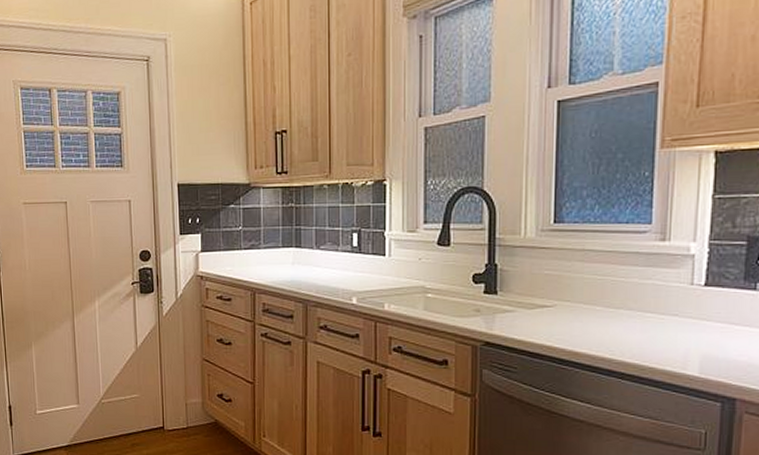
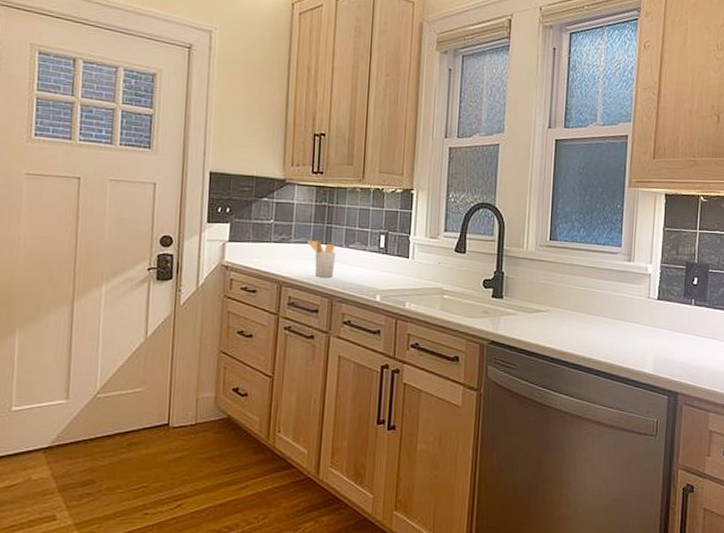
utensil holder: none [277,243,307,282] -> present [308,240,336,277]

